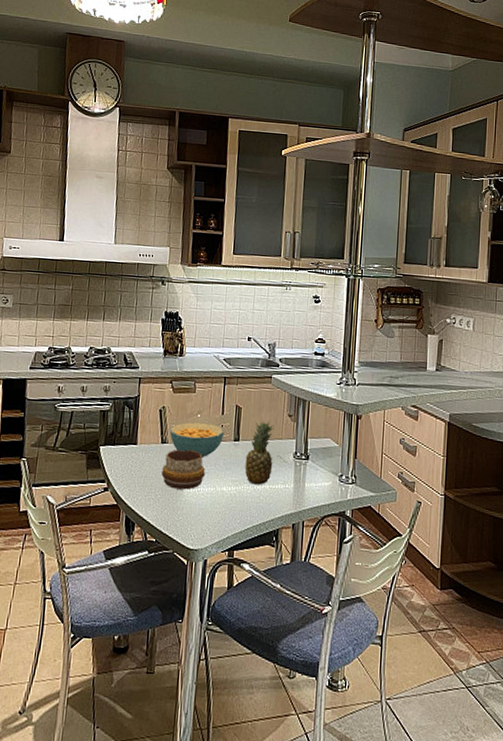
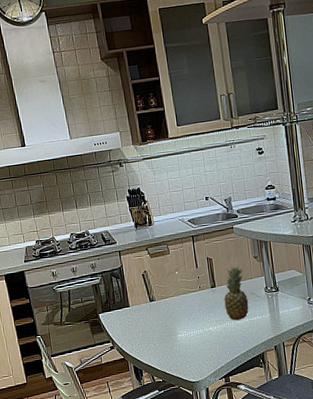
decorative bowl: present [161,449,205,490] -> none [155,302,192,337]
cereal bowl: present [169,422,224,458] -> none [154,277,202,308]

